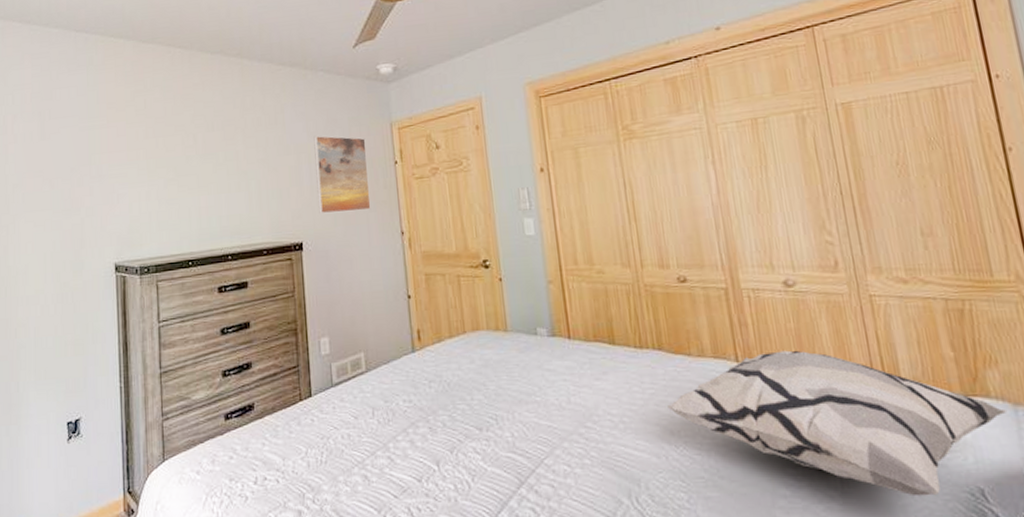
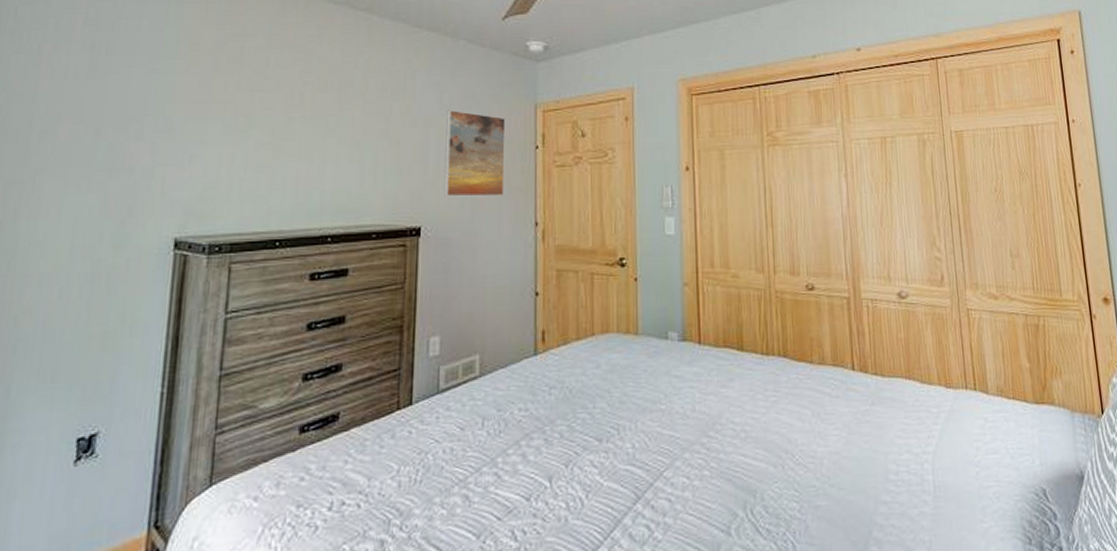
decorative pillow: present [668,350,1008,497] -> none [788,359,1067,498]

